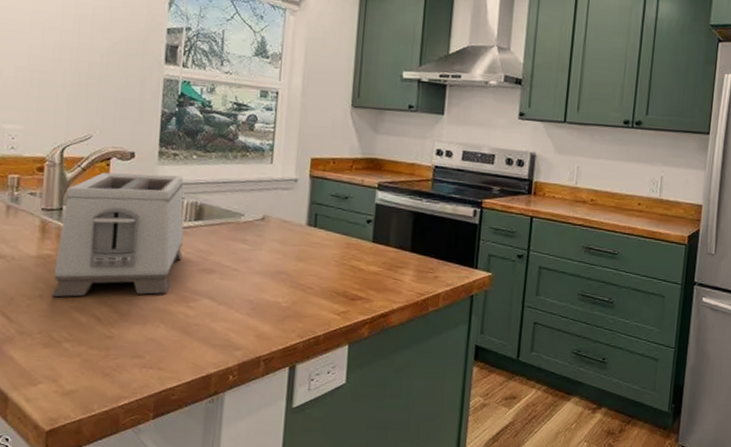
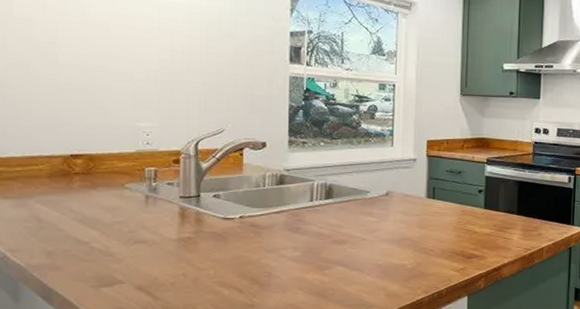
toaster: present [52,172,184,297] -> none [194,160,316,275]

